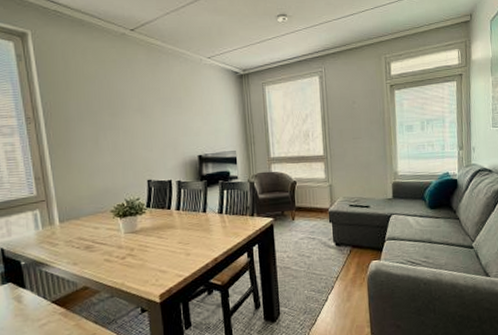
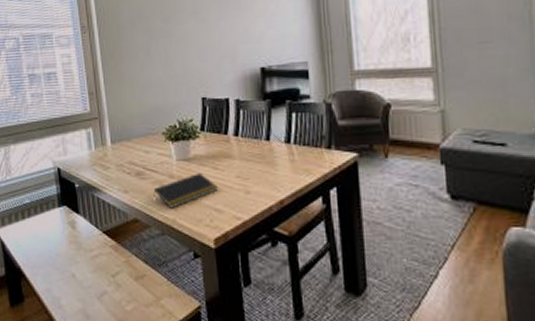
notepad: none [102,241,163,274] -> present [153,172,219,208]

